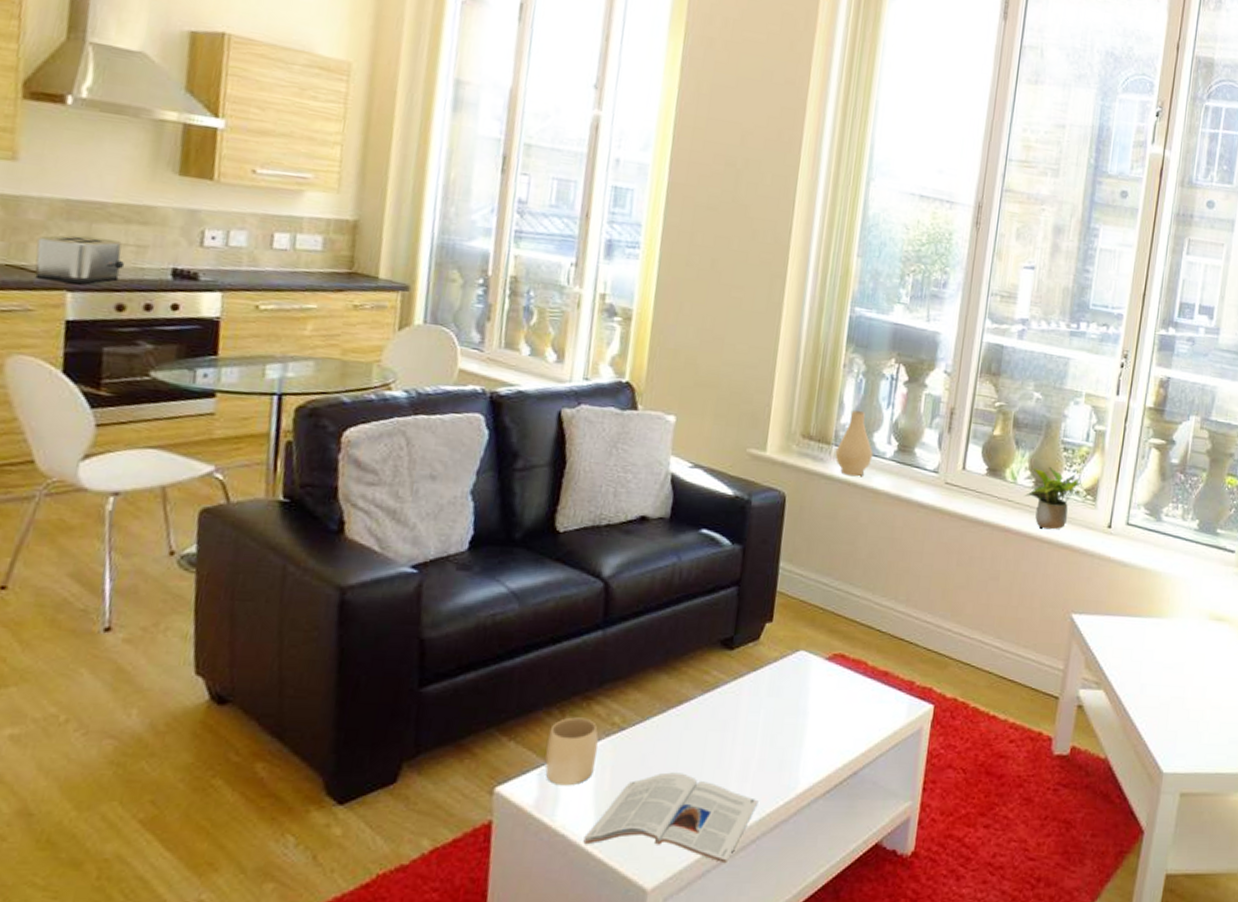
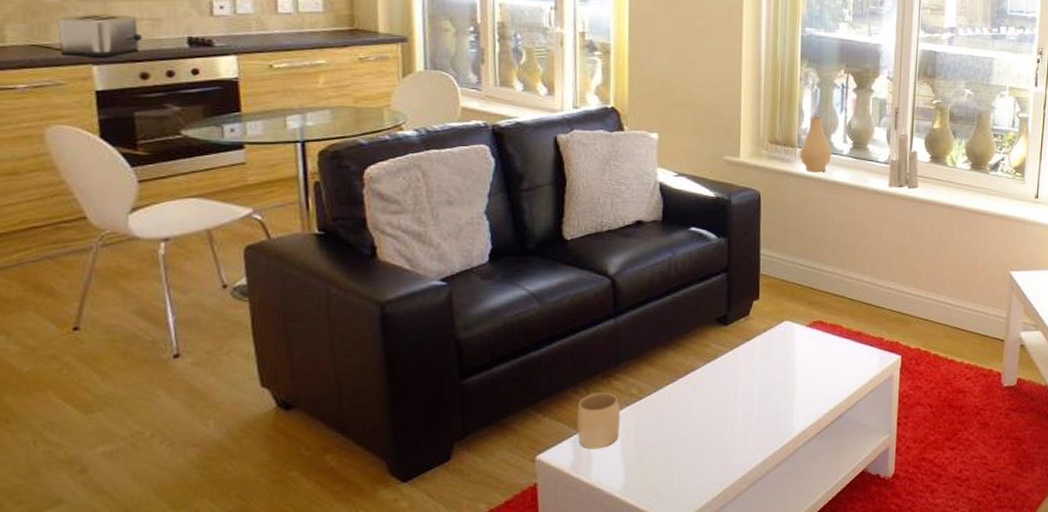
magazine: present [583,772,759,864] -> none [617,429,761,499]
candle: none [934,431,974,504] -> present [887,127,919,189]
potted plant: present [1024,466,1081,530] -> none [963,151,1010,204]

